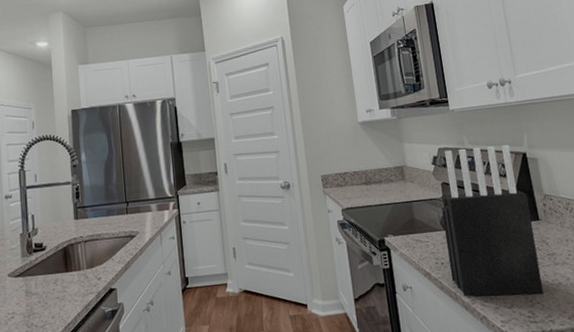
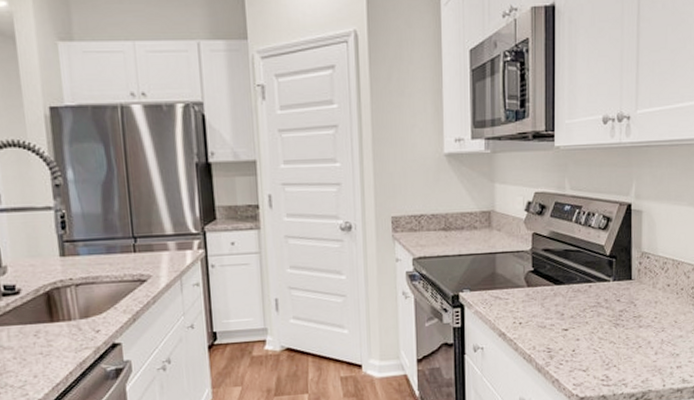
knife block: present [442,144,543,297] -> none [527,193,625,359]

